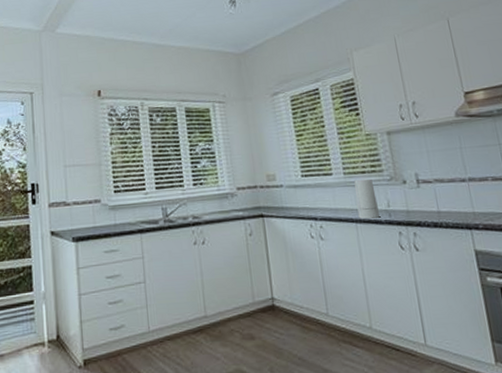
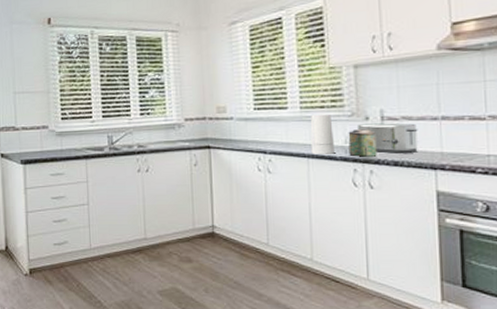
canister: none [389,192,418,221] -> present [348,129,377,158]
toaster: none [396,185,453,216] -> present [356,123,418,155]

